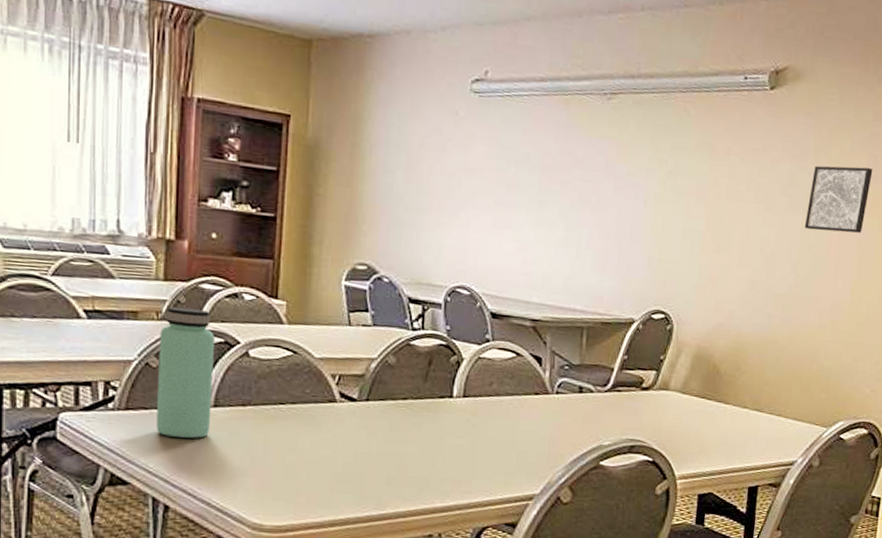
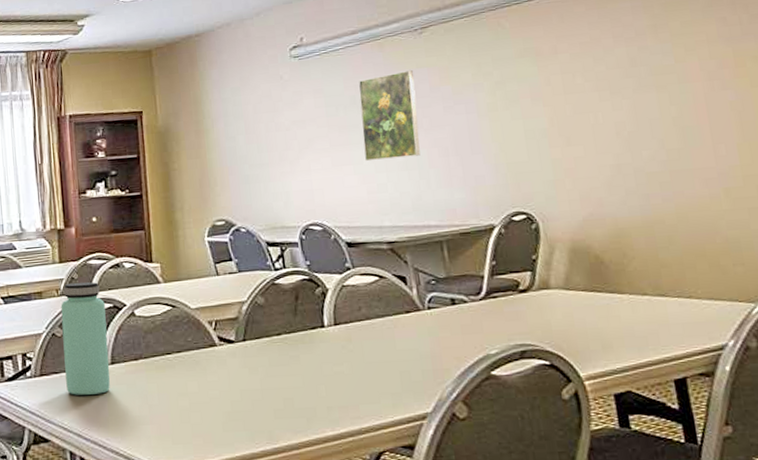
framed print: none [526,136,594,234] -> present [358,69,421,162]
wall art: present [804,165,873,233] -> none [655,30,732,104]

